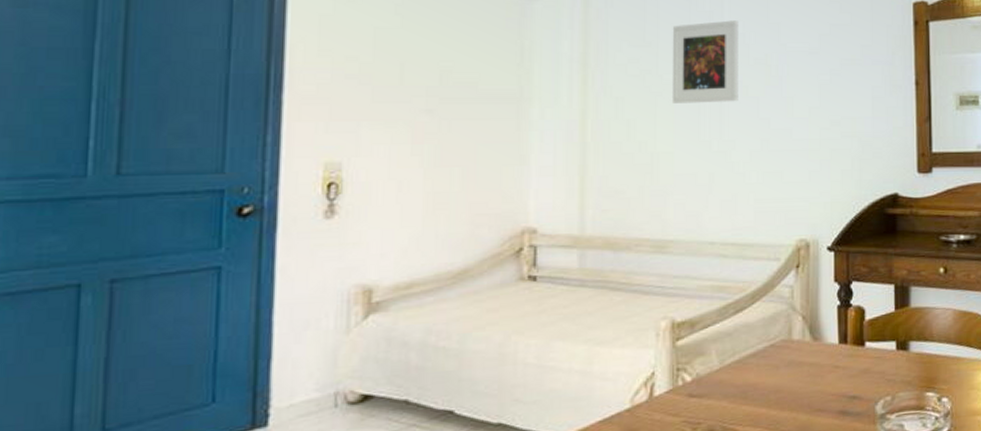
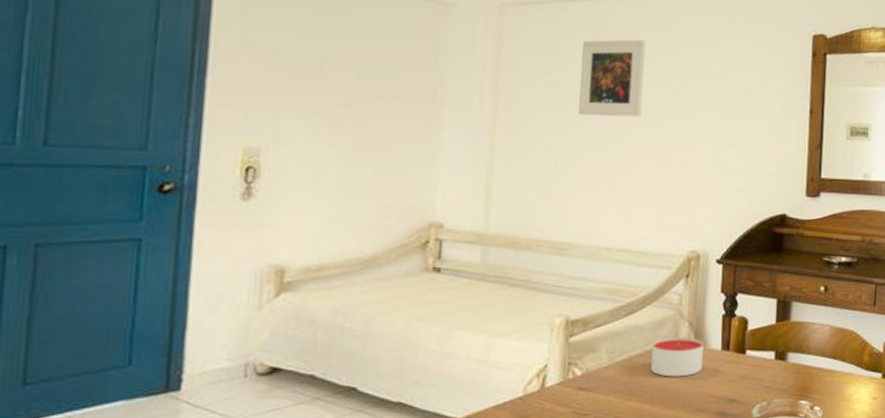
candle: none [765,332,819,377] -> present [651,336,703,377]

